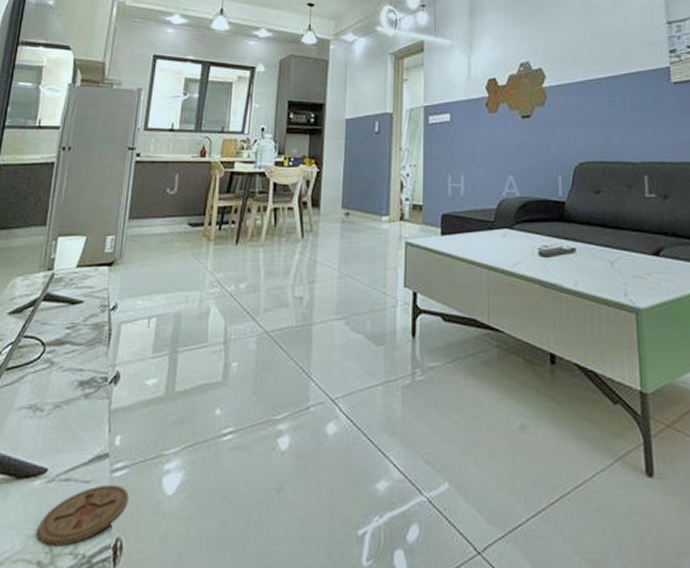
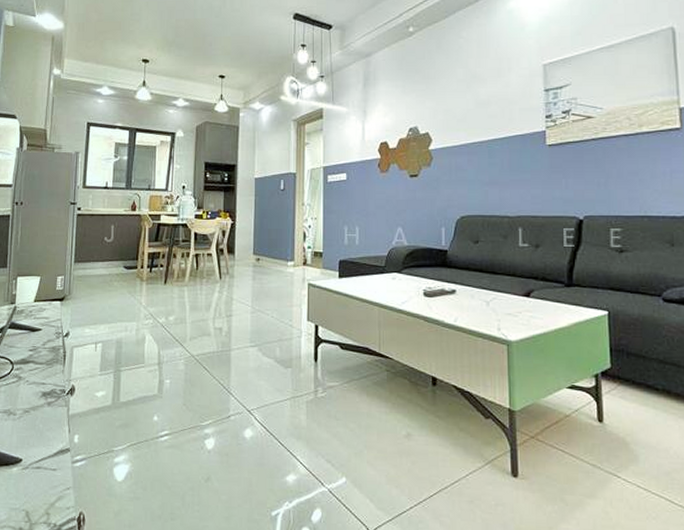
coaster: present [37,484,129,546] -> none [17,472,88,517]

